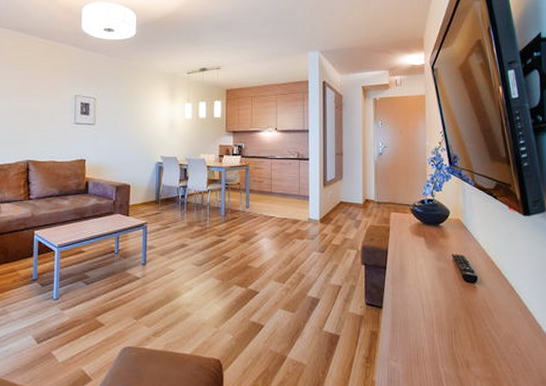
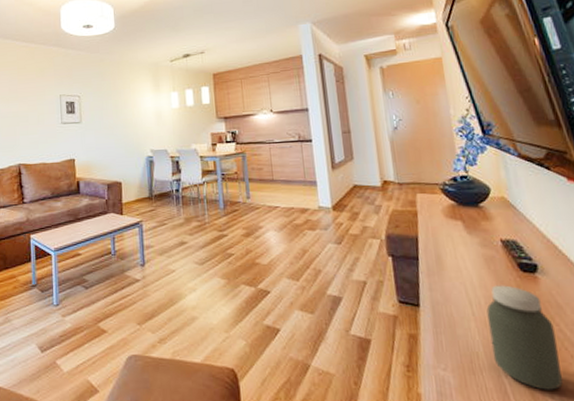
jar: none [434,292,484,378] -> present [486,285,563,390]

